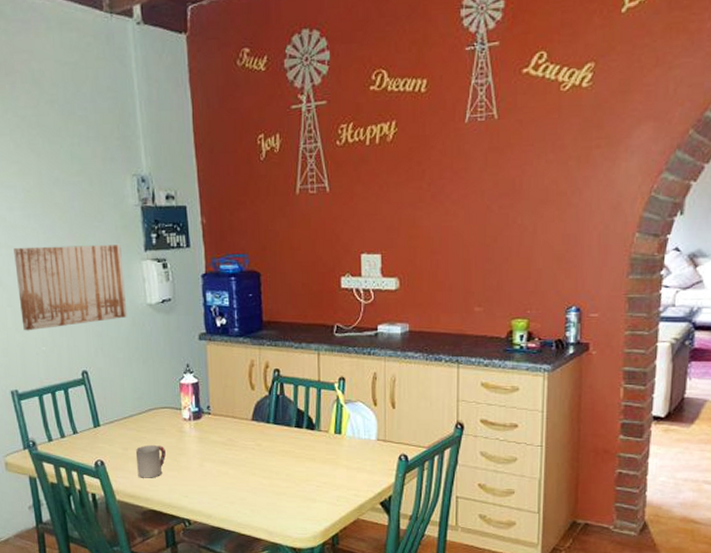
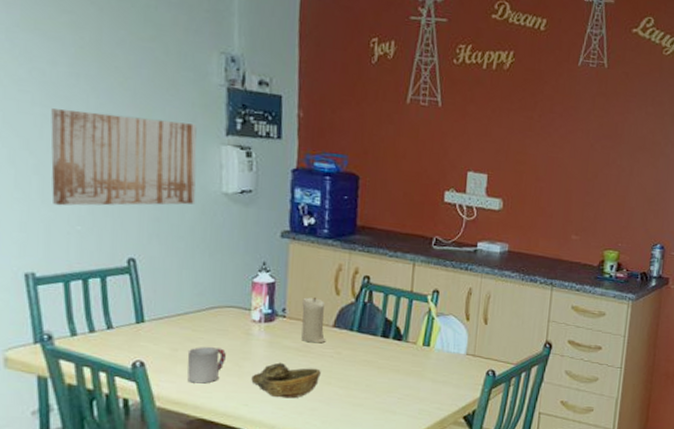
decorative bowl: none [188,456,246,489] -> present [251,362,321,399]
candle: none [223,394,247,437] -> present [301,297,326,343]

